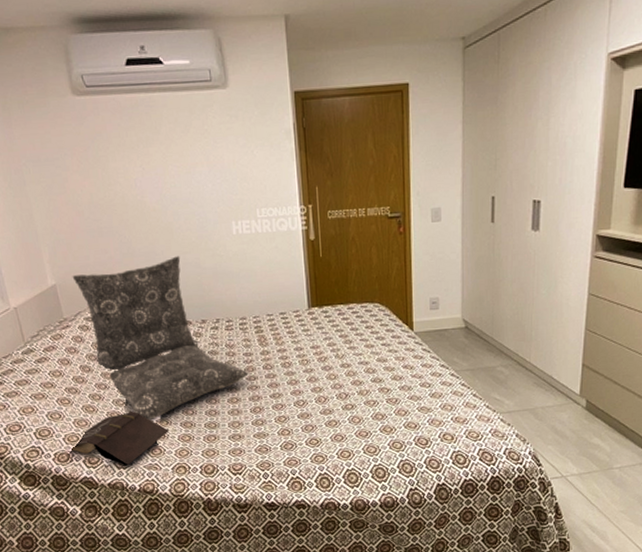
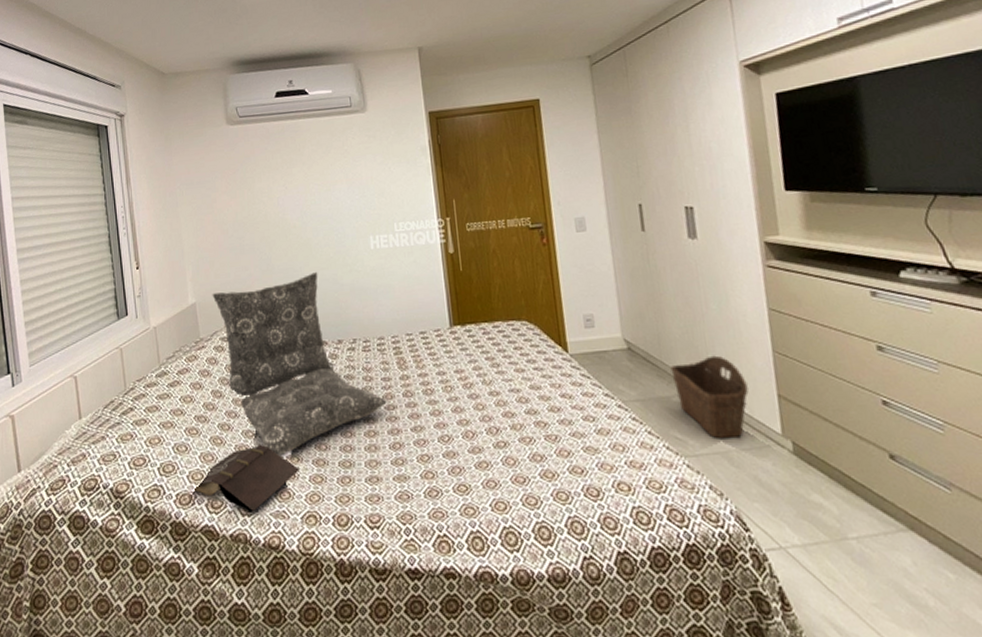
wicker basket: none [499,333,560,399] -> present [670,355,749,439]

